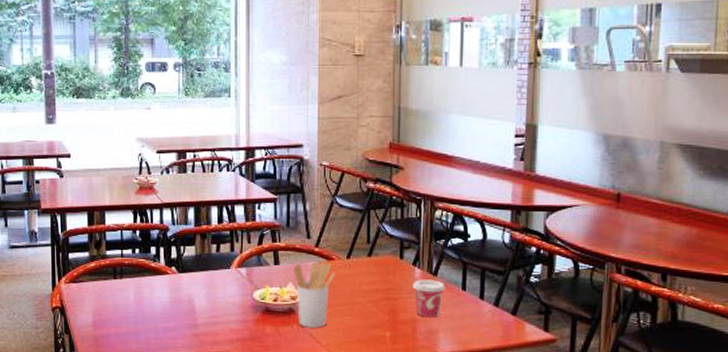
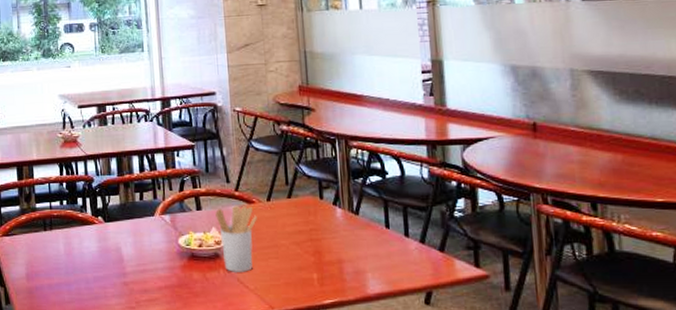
cup: present [413,279,446,317] -> none [335,219,370,257]

